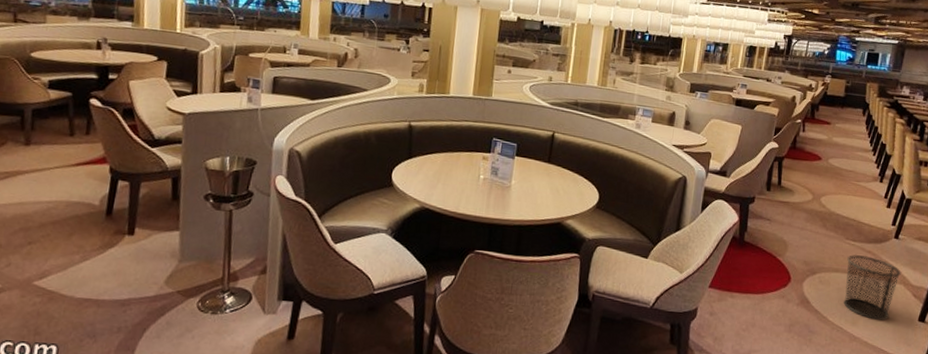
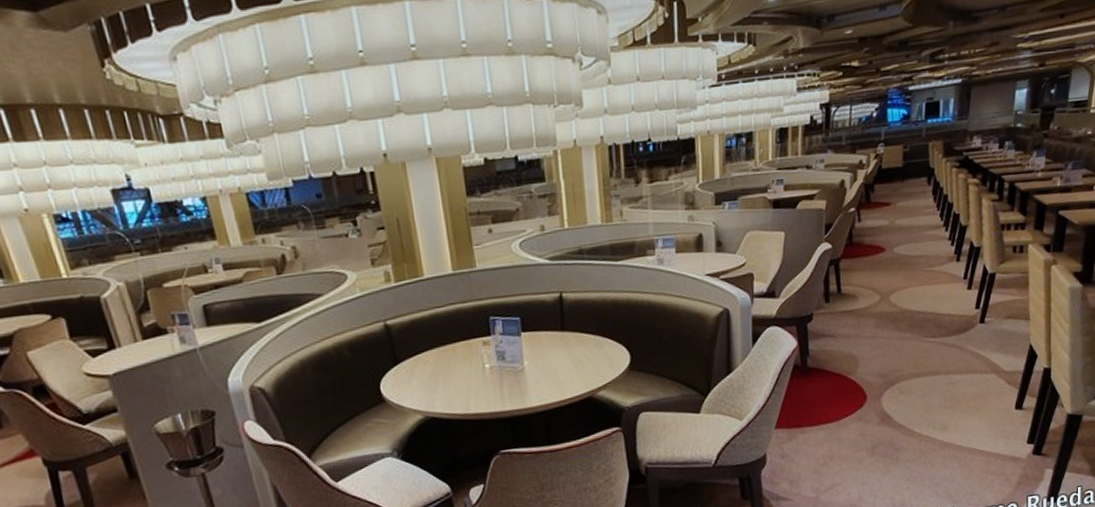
trash can: present [843,255,901,320] -> none [928,350,991,420]

